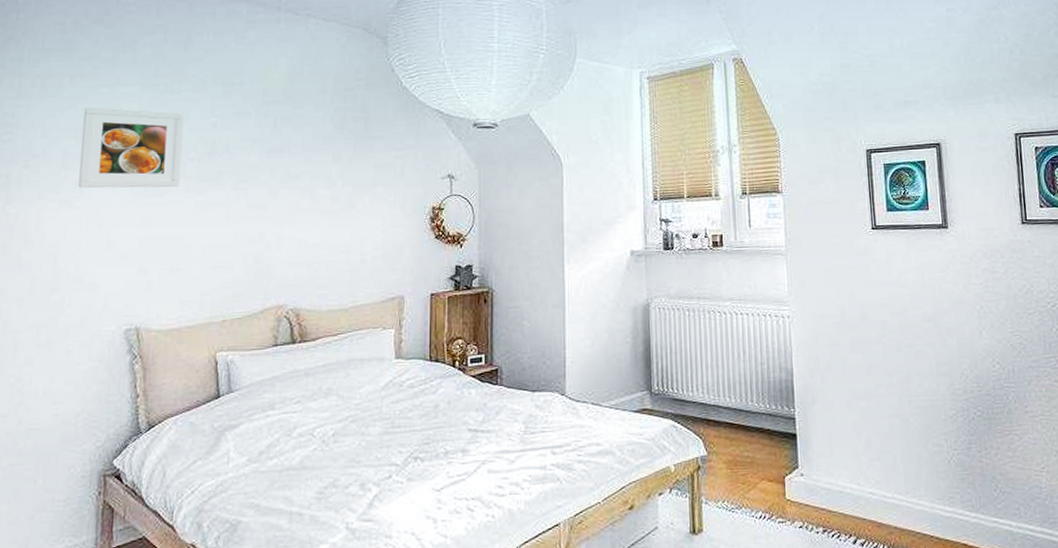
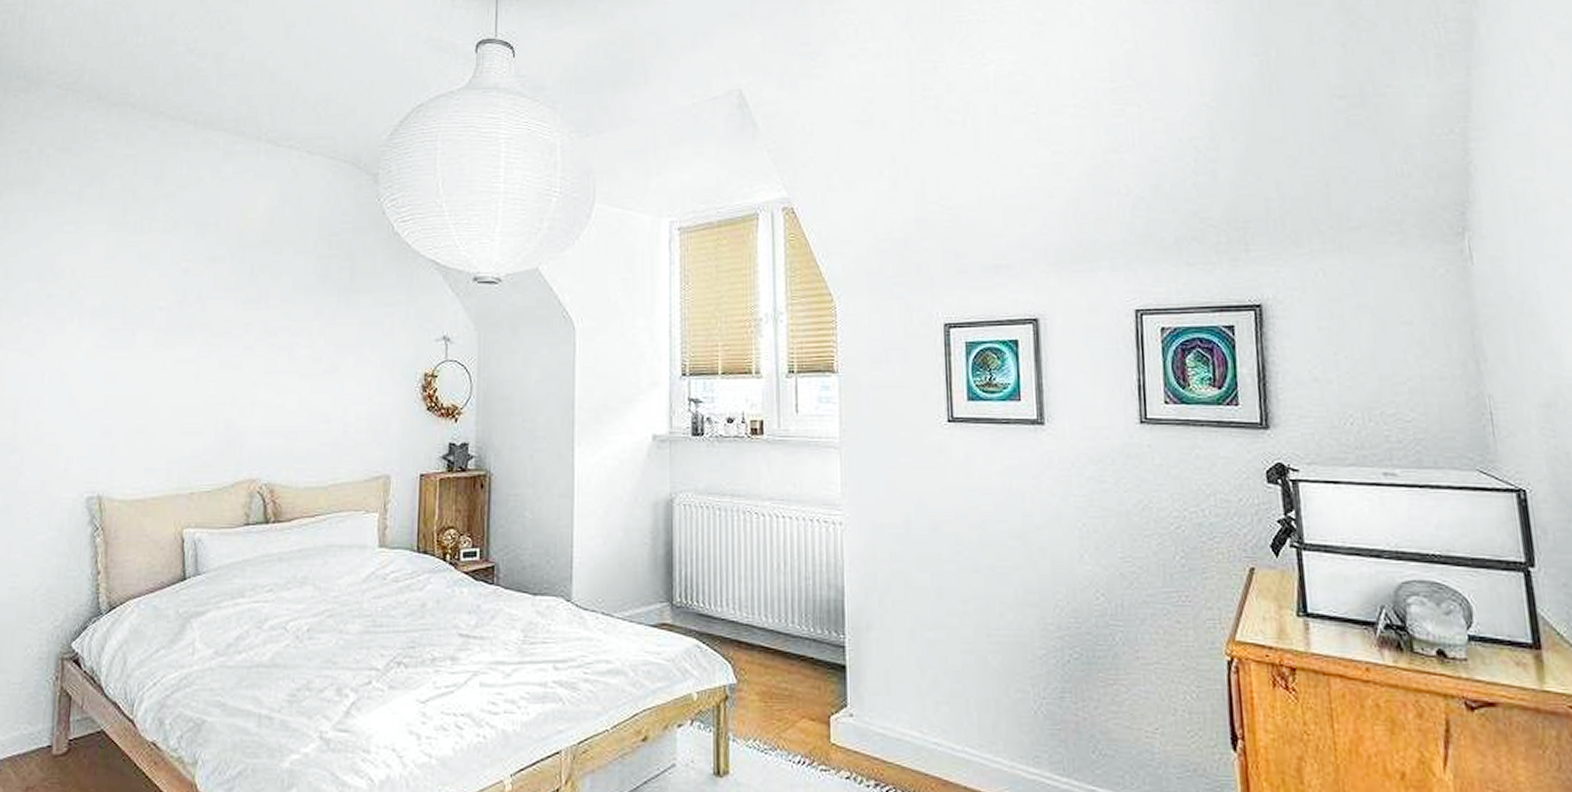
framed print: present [78,107,184,188] -> none [40,246,154,340]

